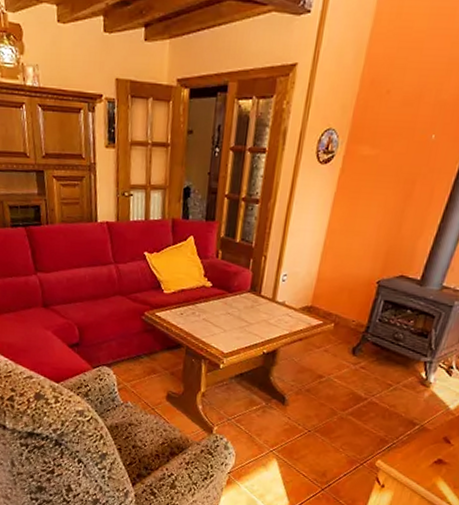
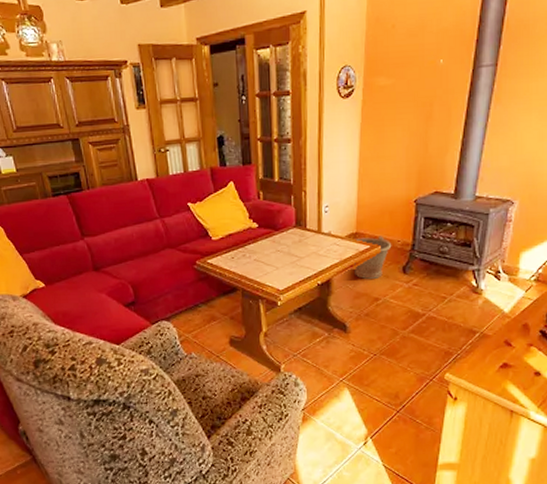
bucket: none [302,312,346,356] -> present [354,236,392,279]

